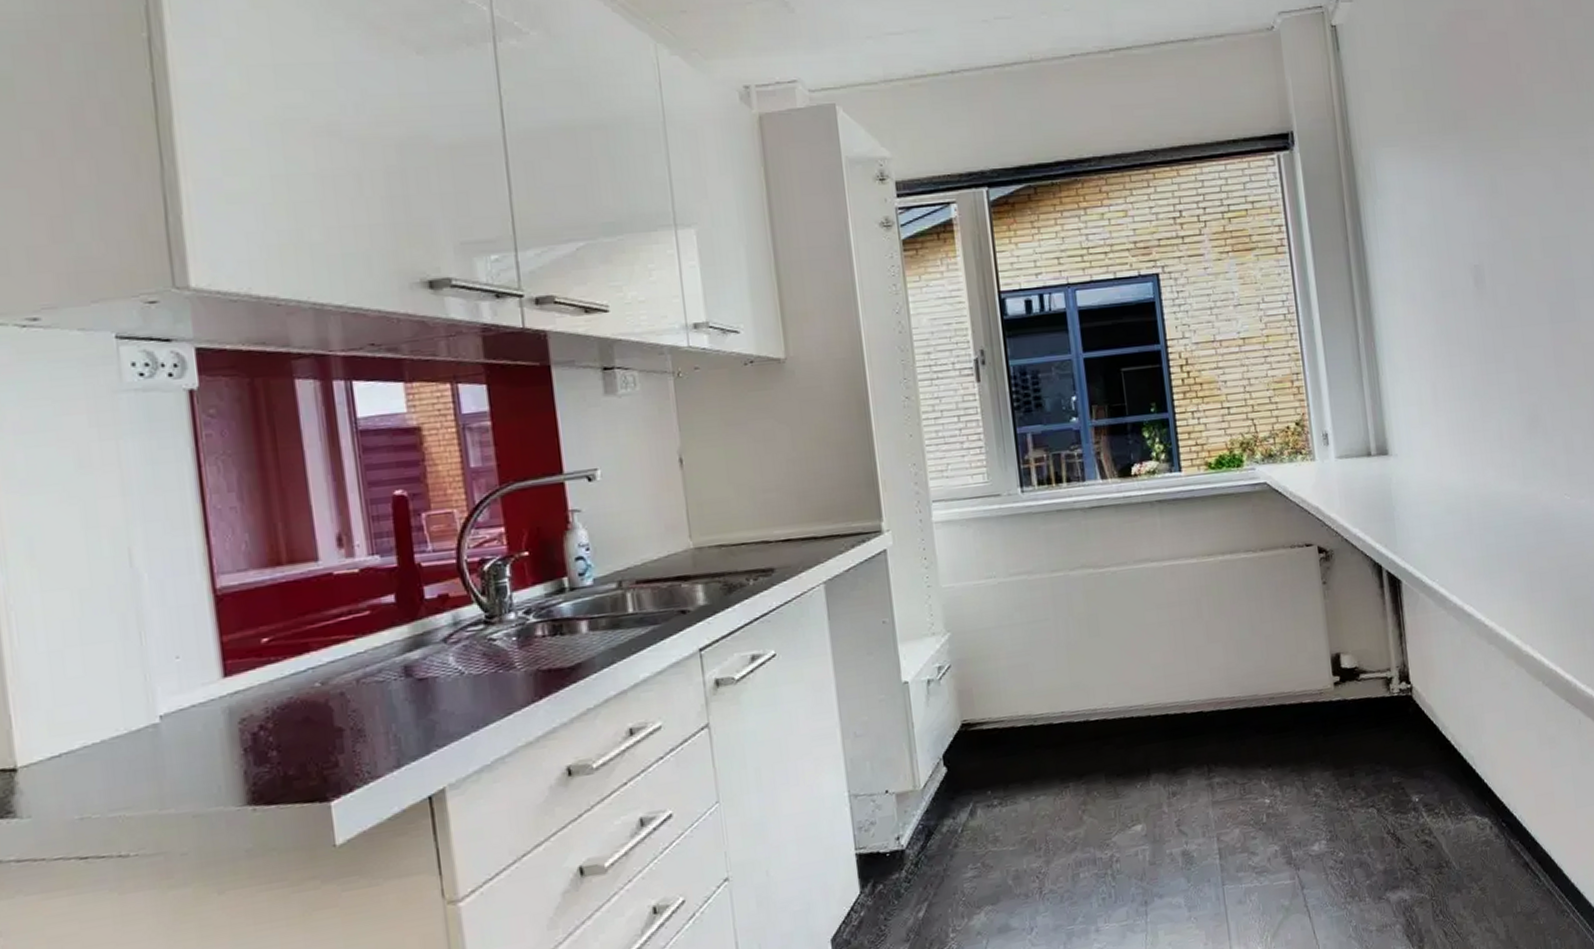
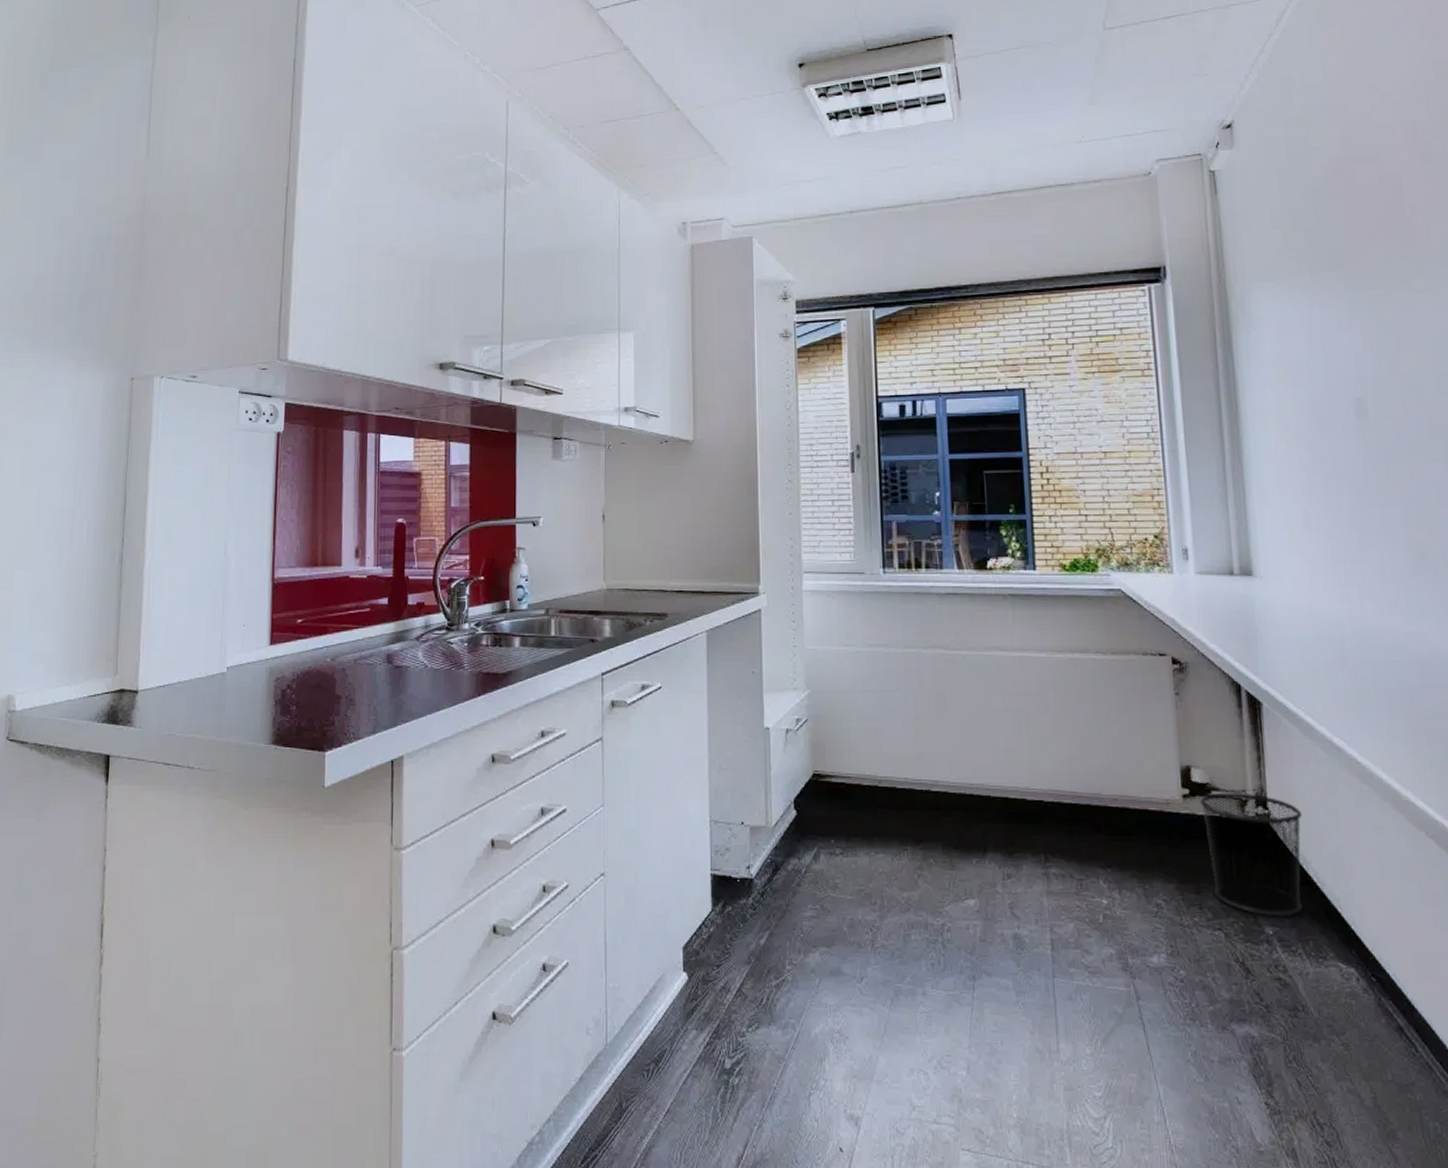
waste bin: none [1350,670,1443,786] -> present [1200,792,1303,917]

